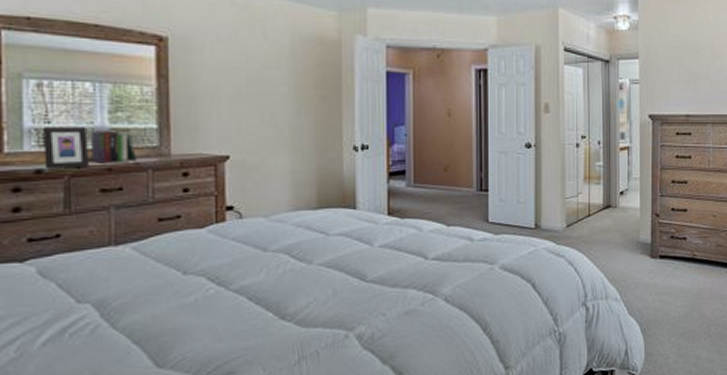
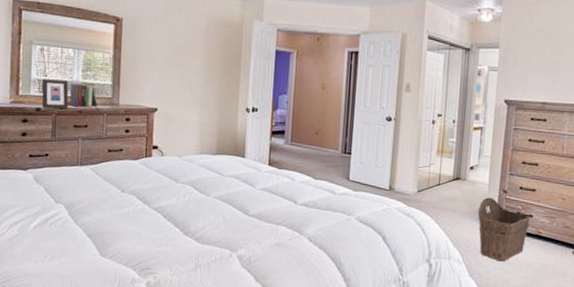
wicker basket: none [632,224,685,293] -> present [477,197,531,262]

